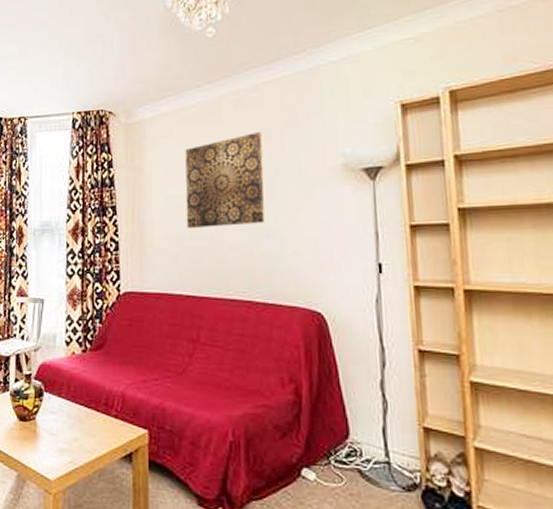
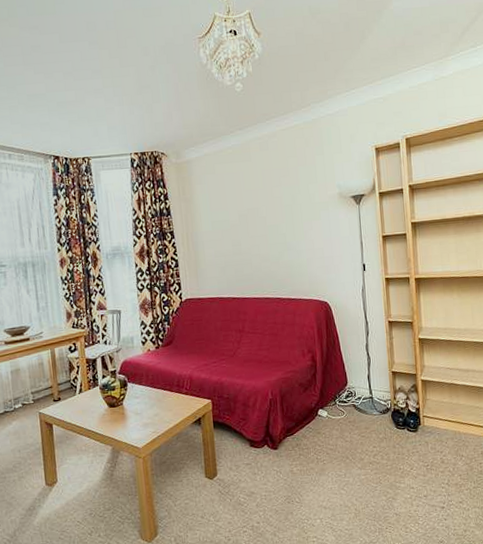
wall art: present [185,132,265,228] -> none [225,169,286,246]

